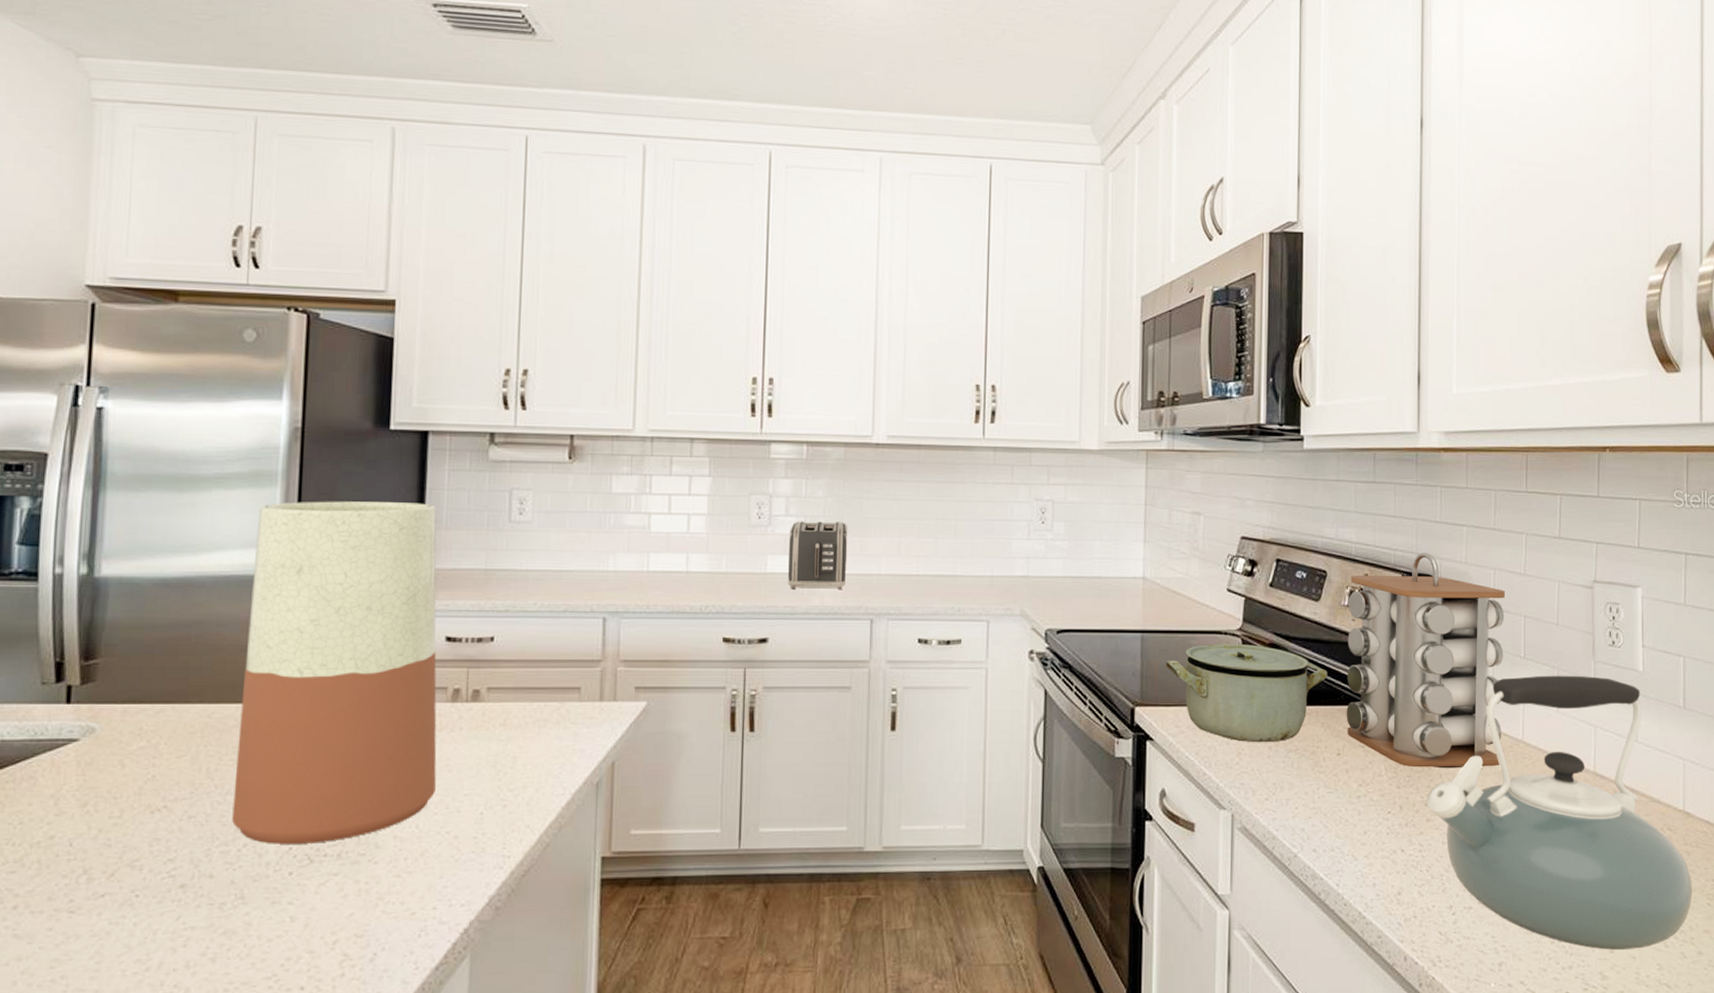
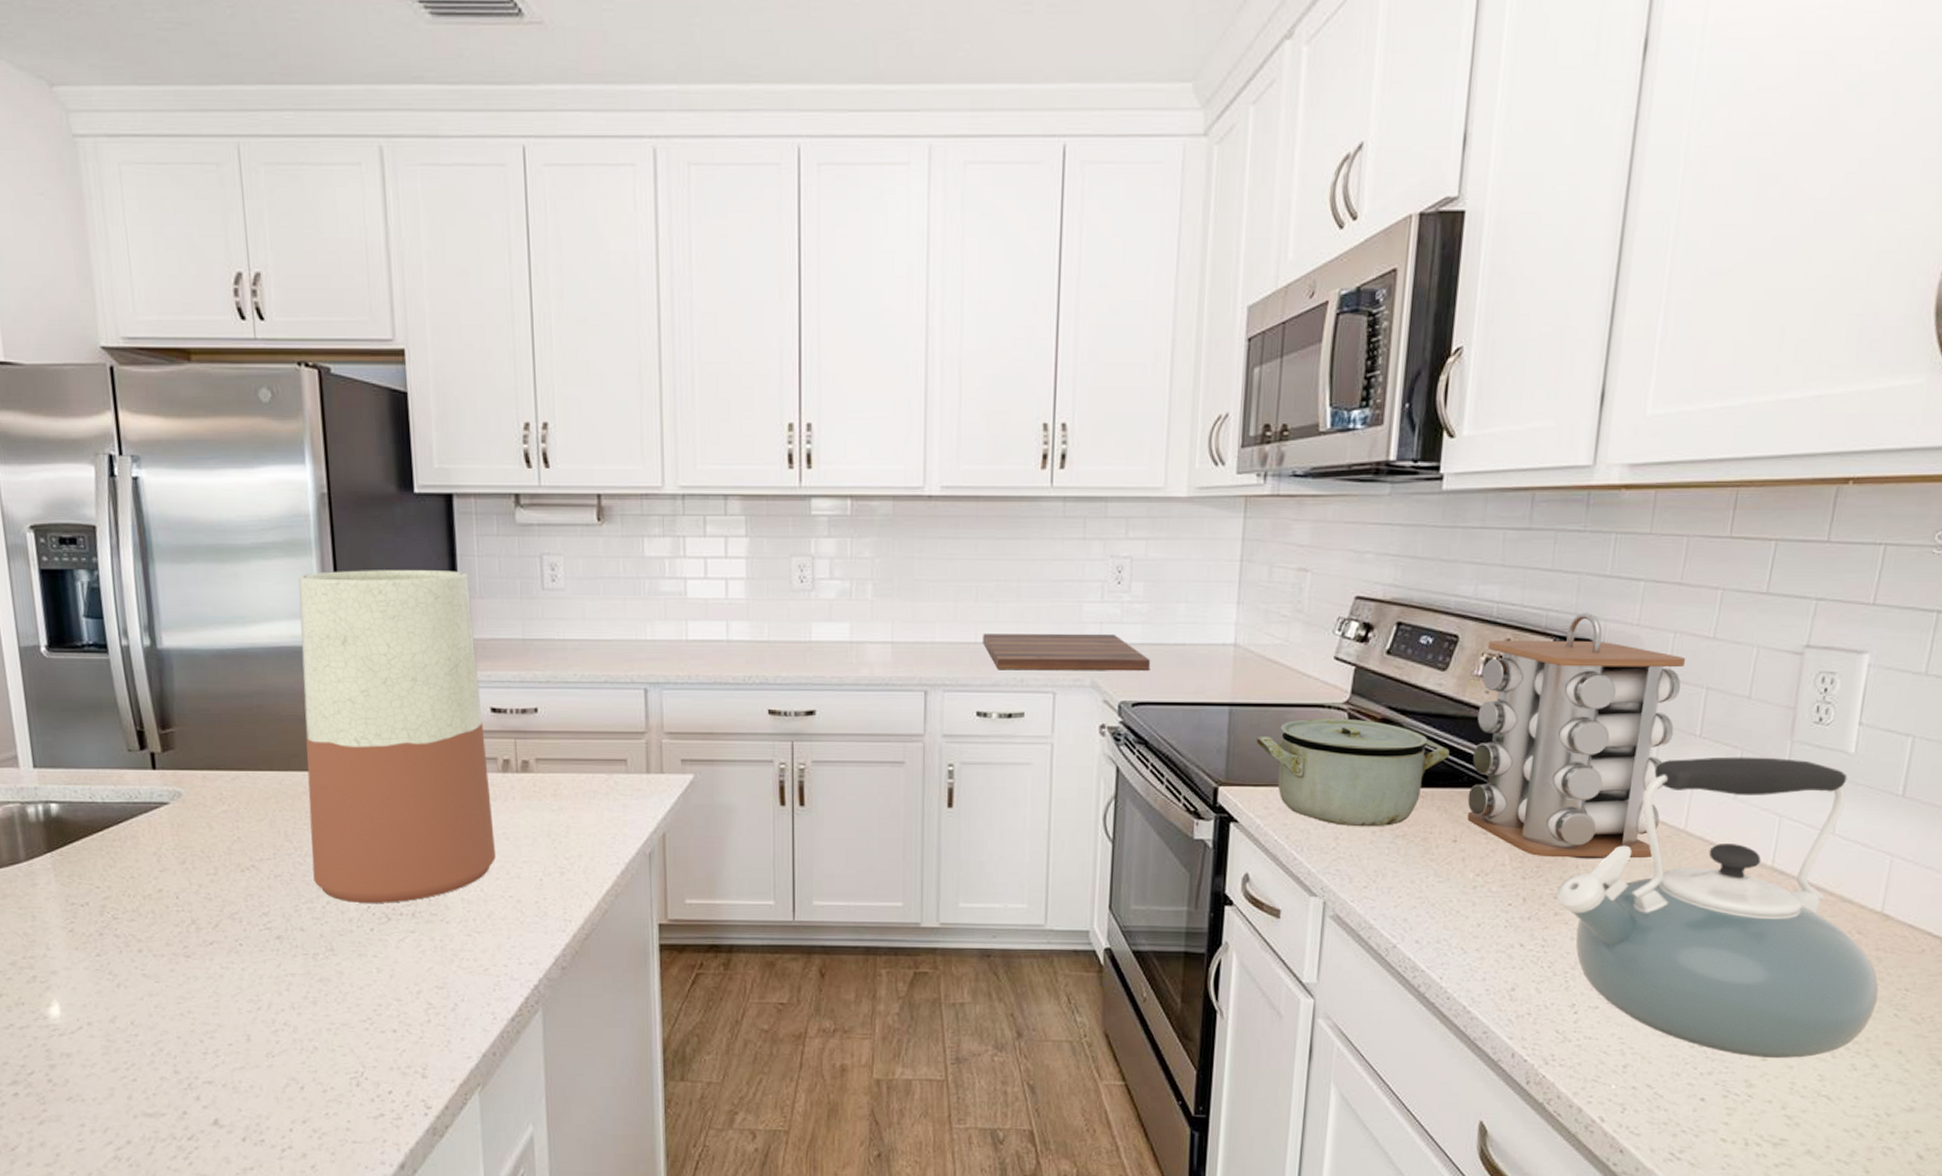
toaster: present [788,521,848,590] -> none [835,584,899,660]
cutting board: none [924,567,1072,601] -> present [983,634,1151,670]

